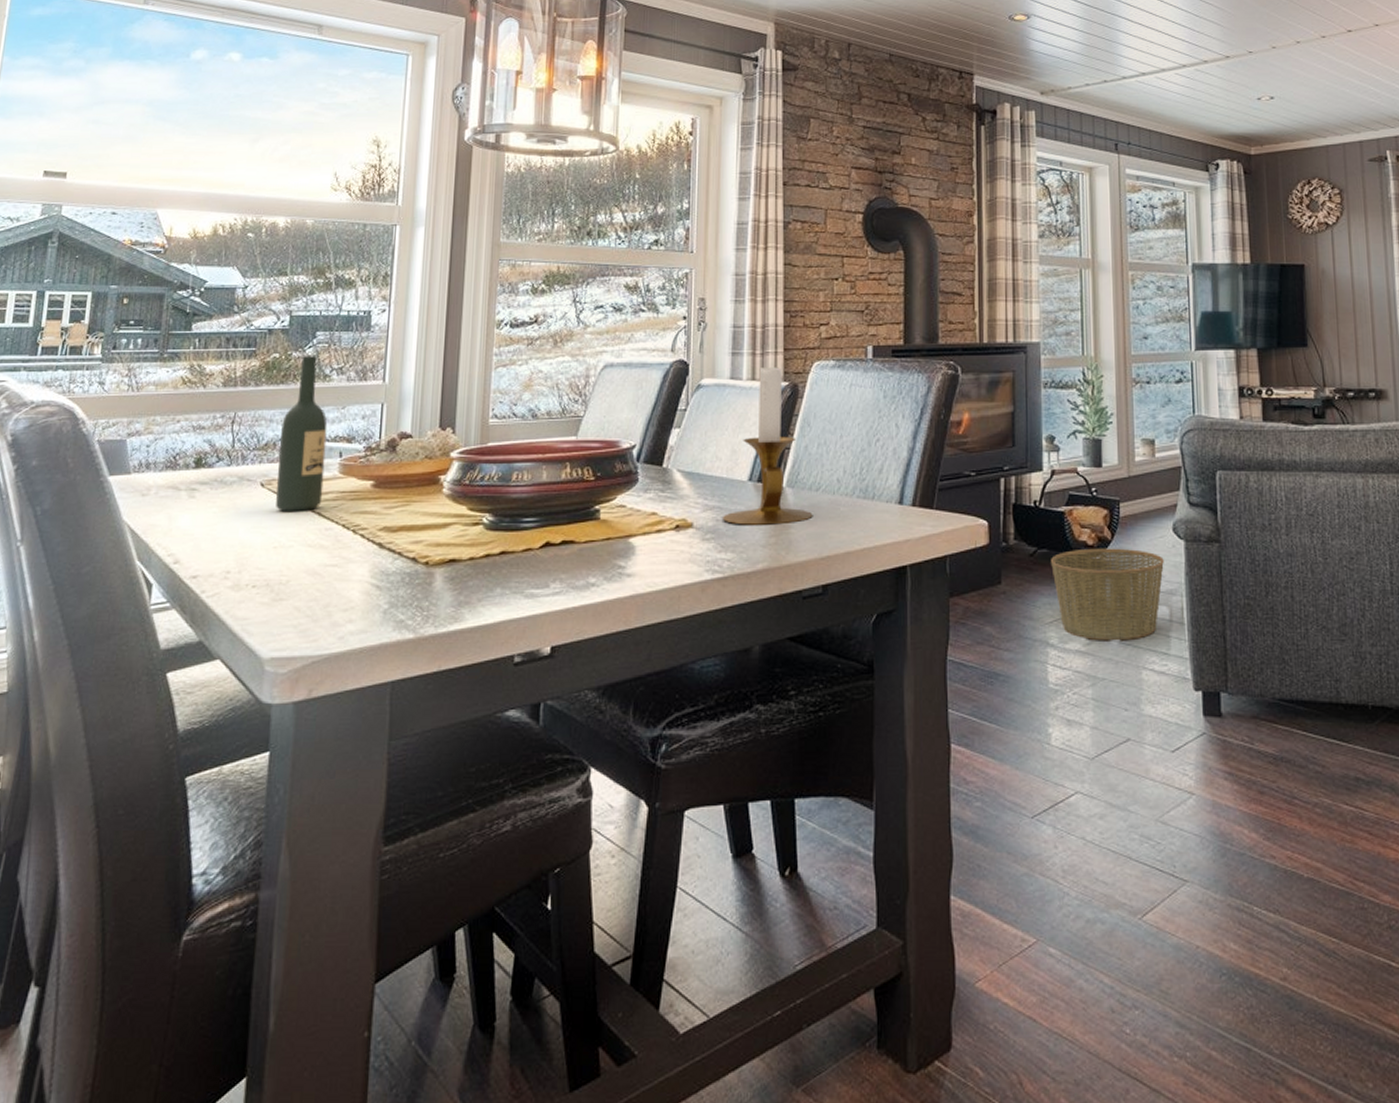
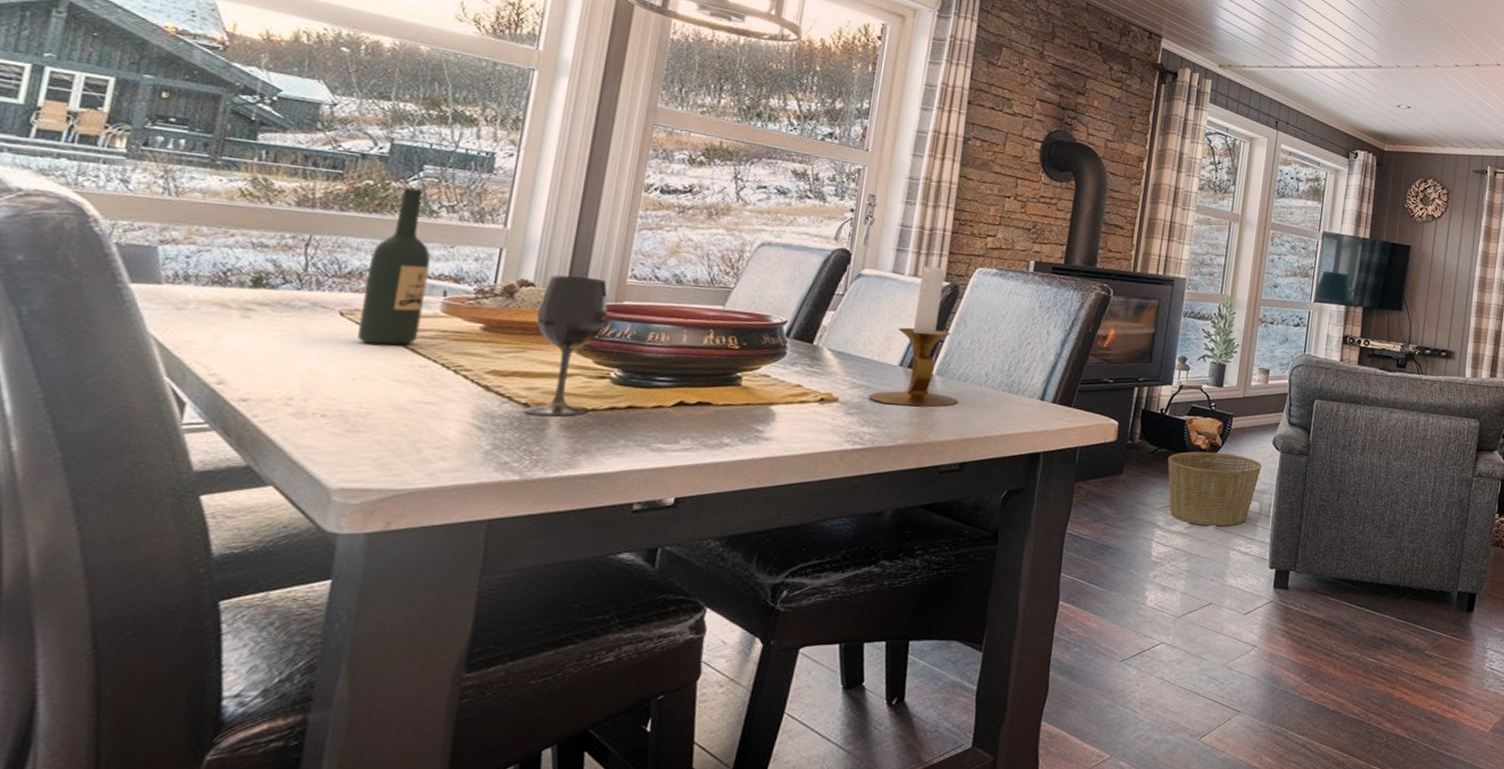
wine glass: none [412,422,476,569] -> present [523,275,608,417]

